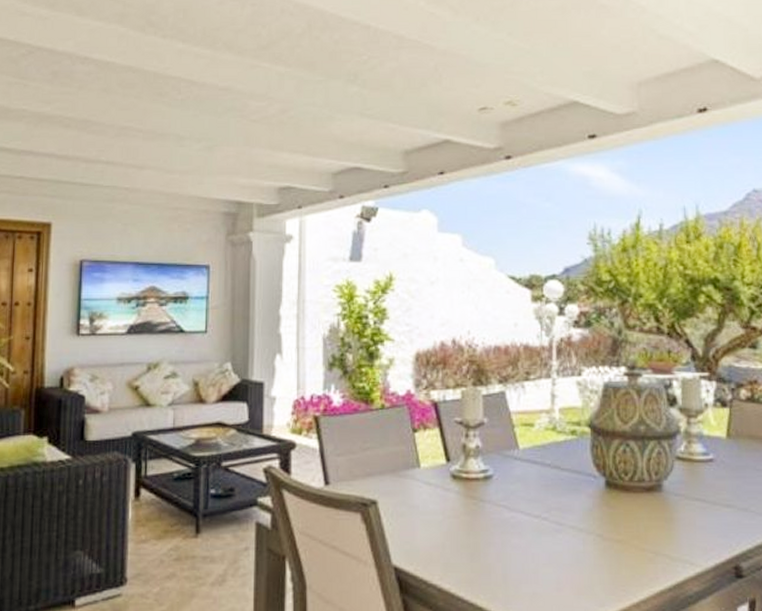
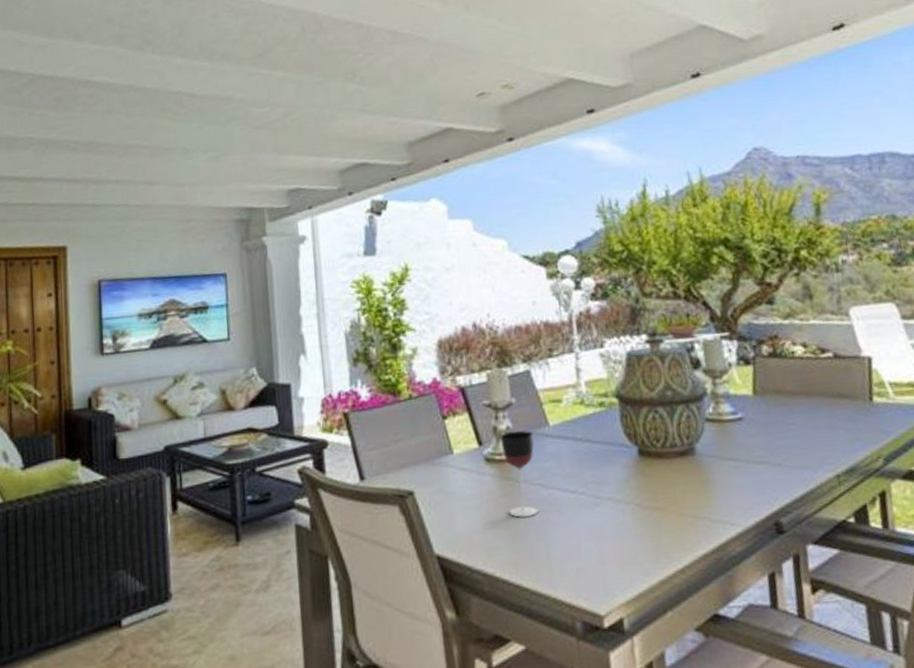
wineglass: none [470,450,502,538] -> present [501,430,538,518]

